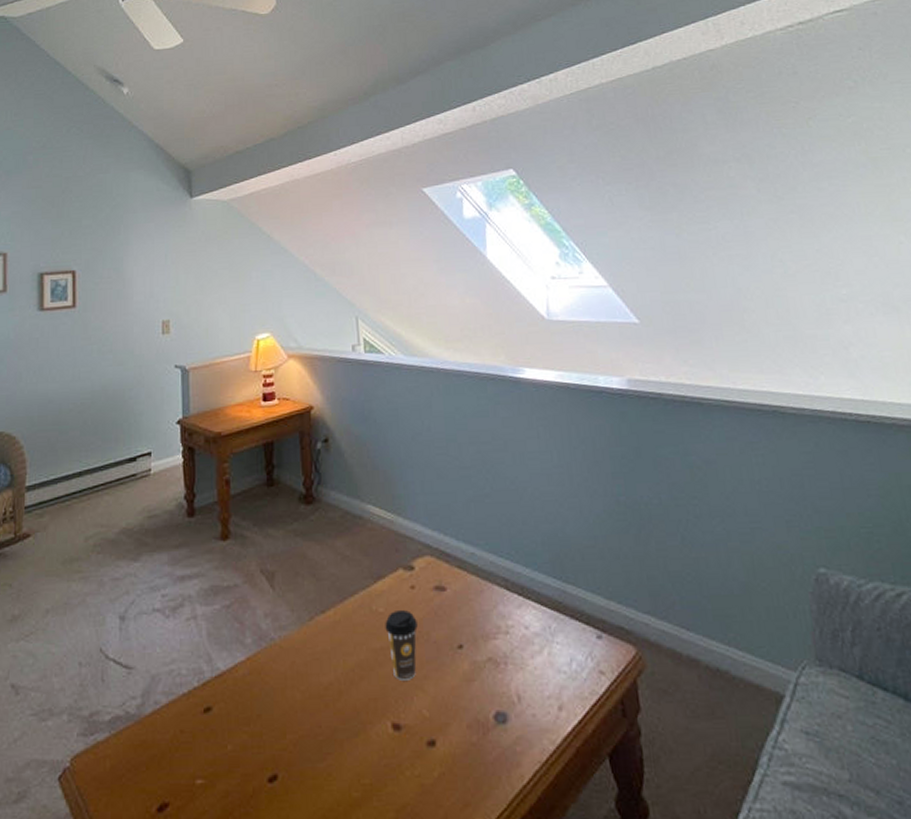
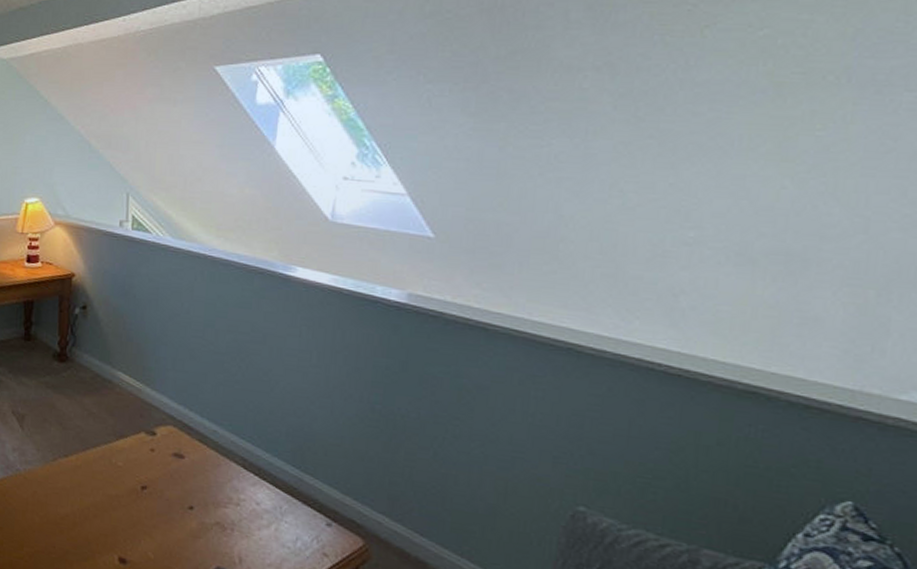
coffee cup: present [385,609,418,681] -> none [122,466,153,526]

